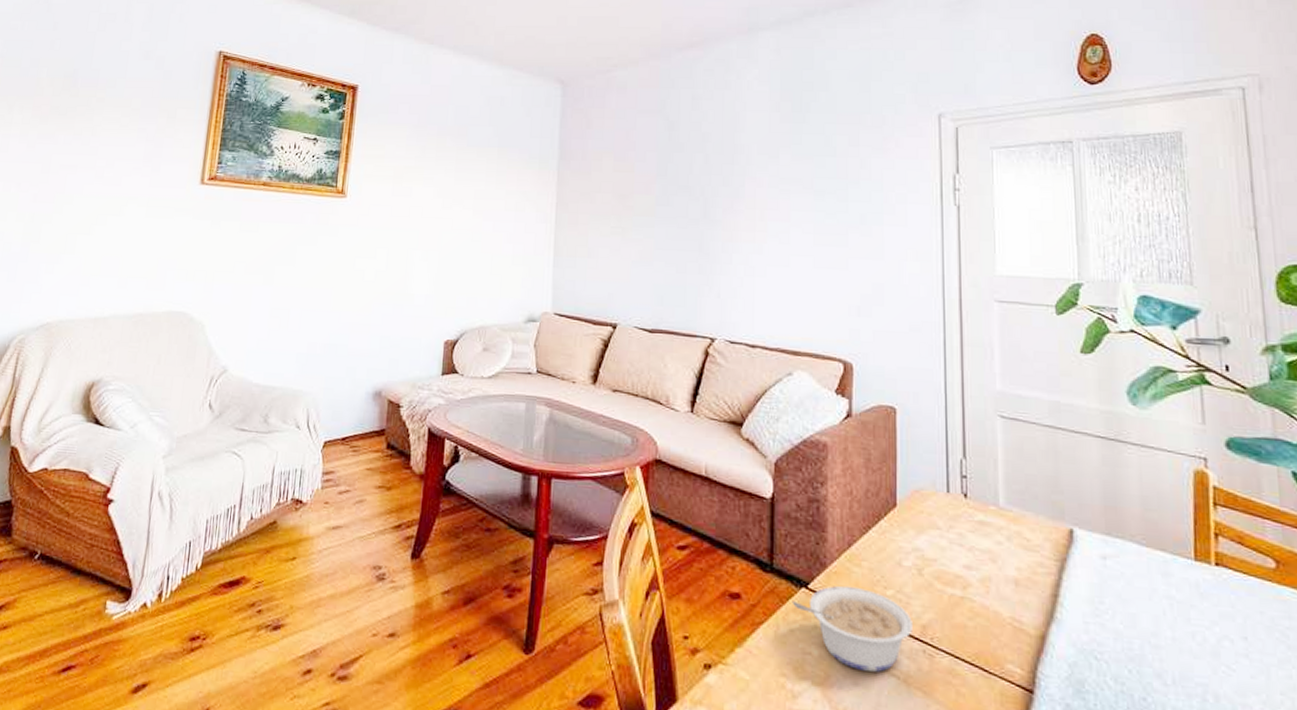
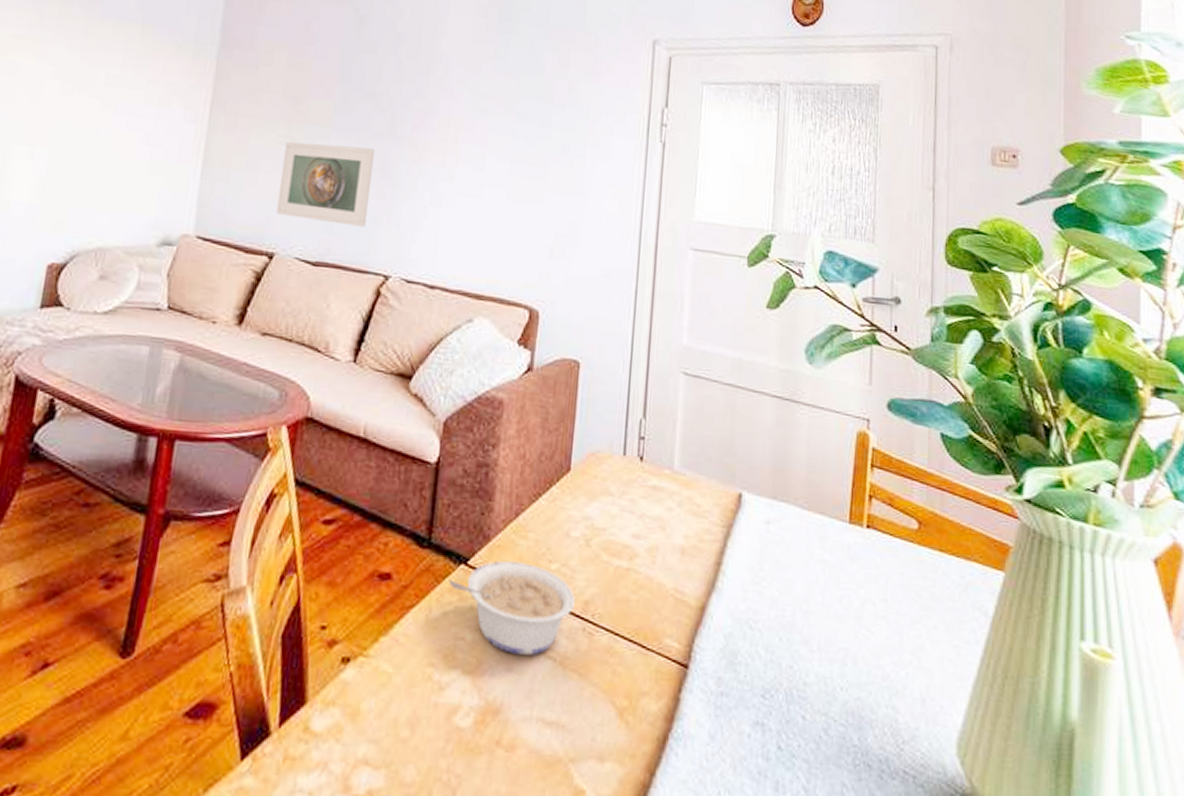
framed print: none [615,231,693,298] -> present [275,141,376,227]

